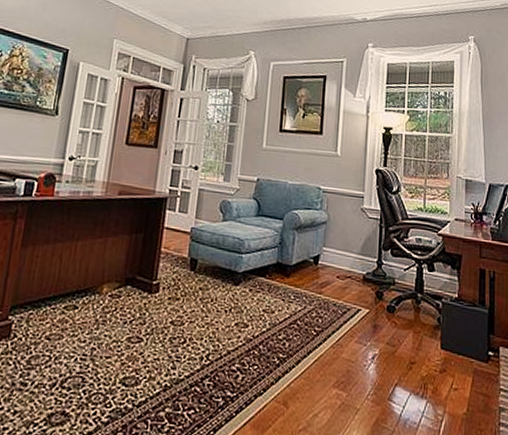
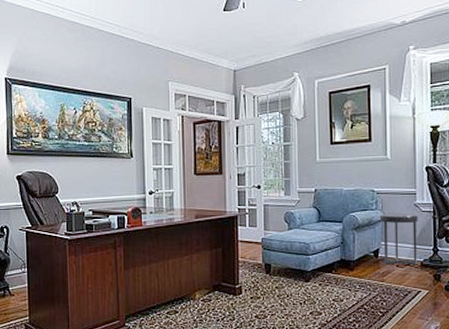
side table: none [323,215,364,277] -> present [379,213,418,265]

